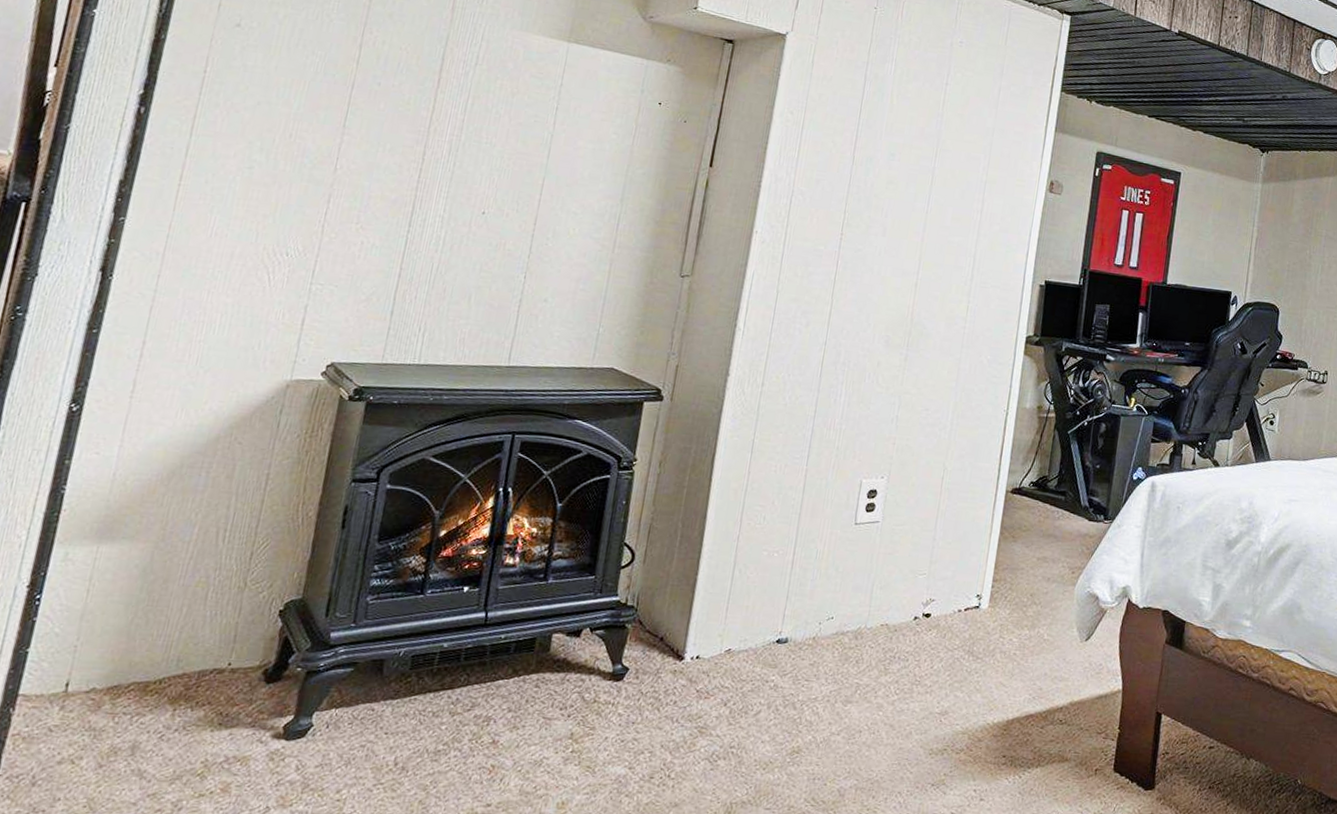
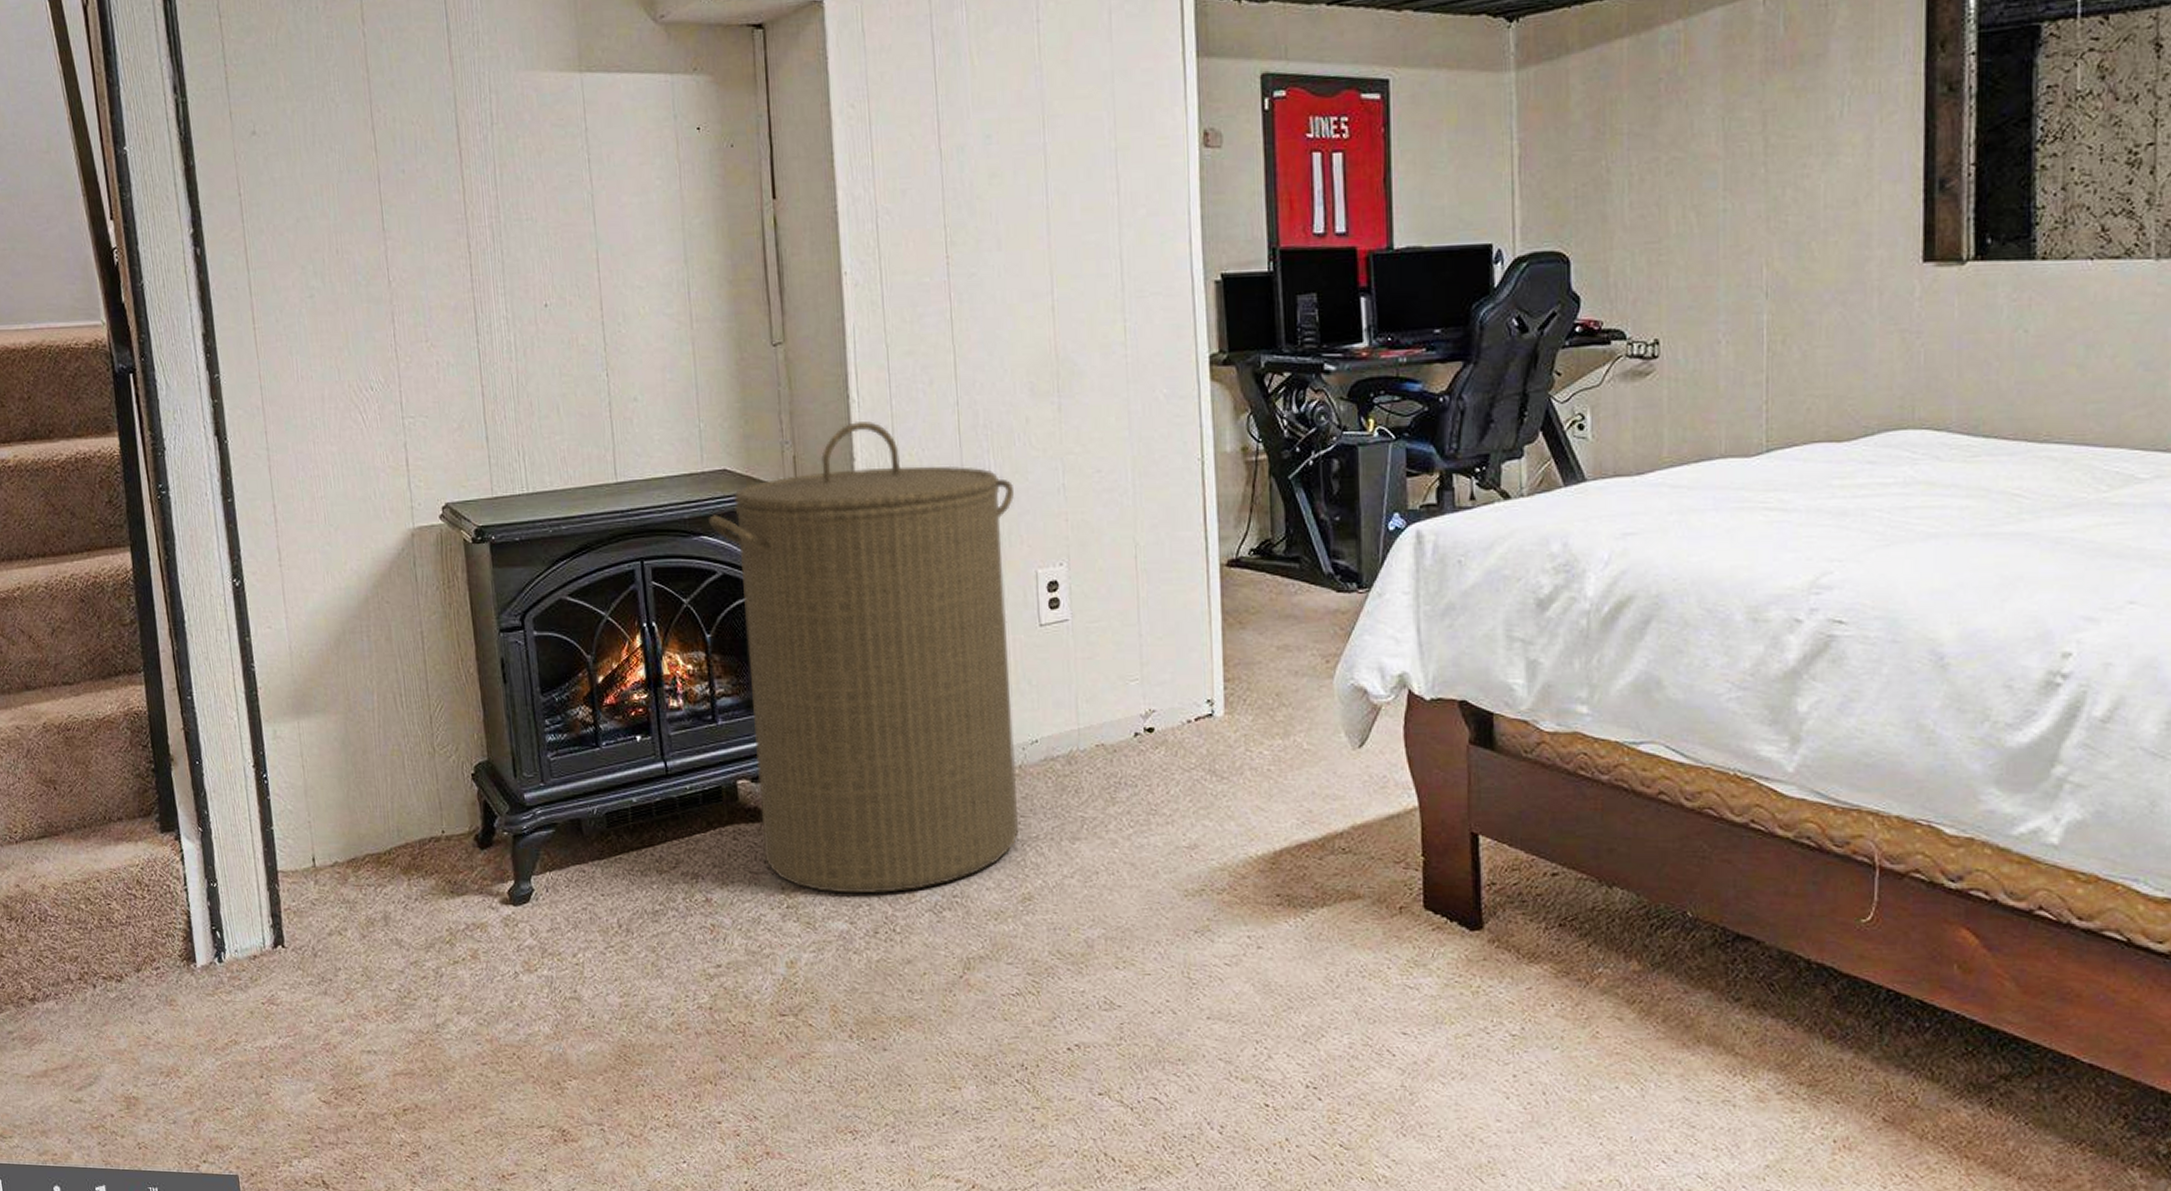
laundry hamper: none [561,346,857,743] -> present [709,421,1019,894]

